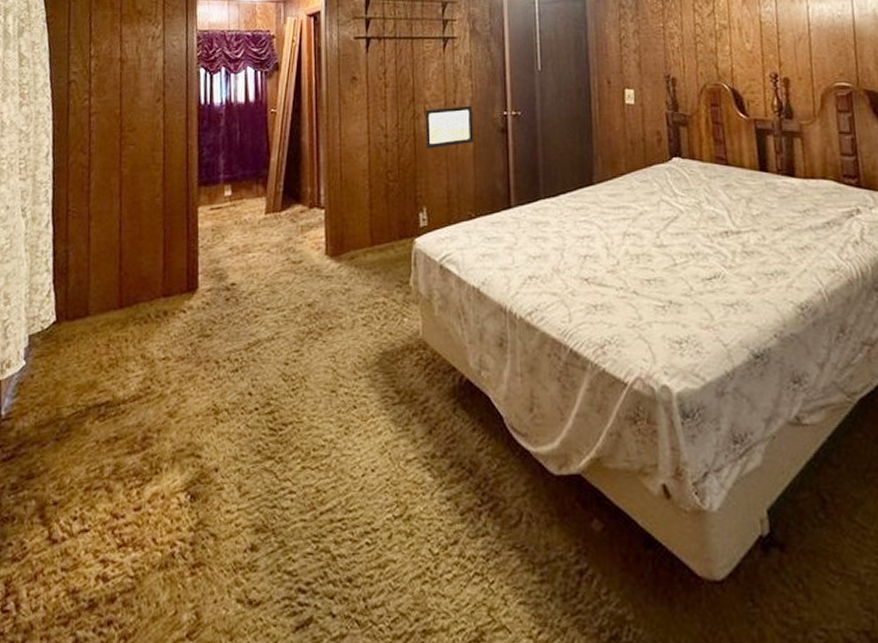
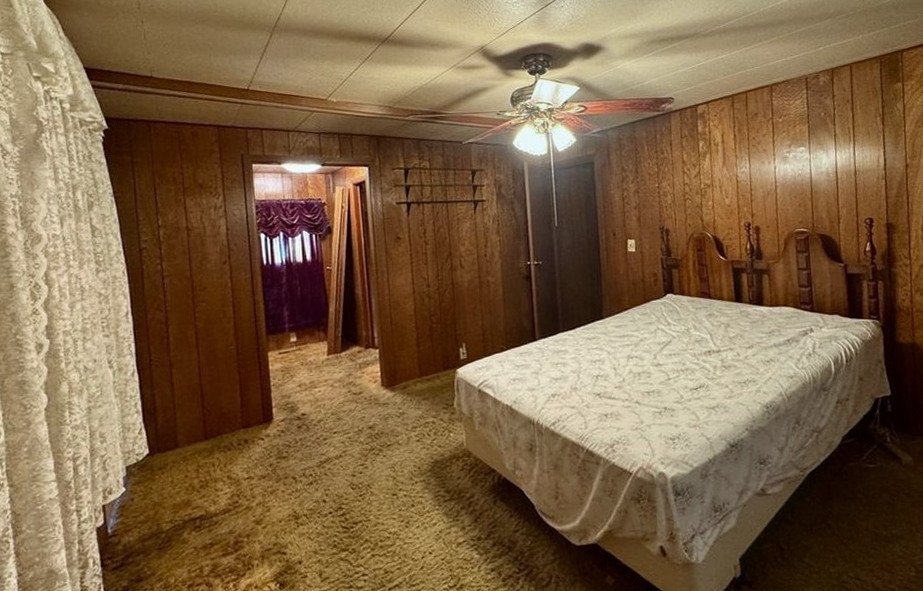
wall art: present [425,105,474,150] -> none [460,257,504,296]

